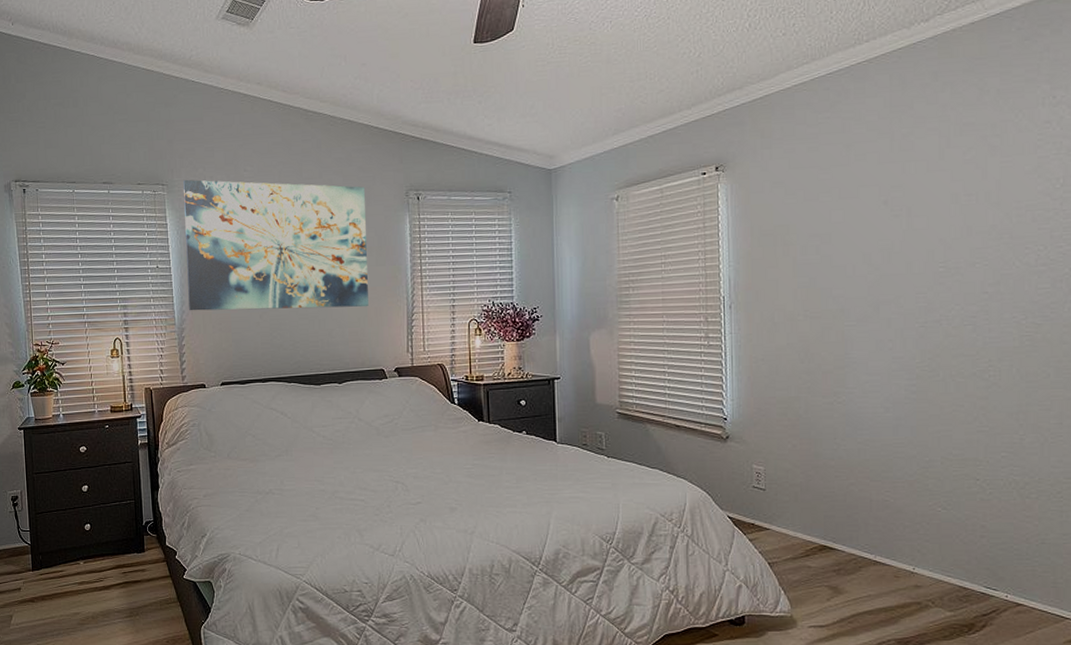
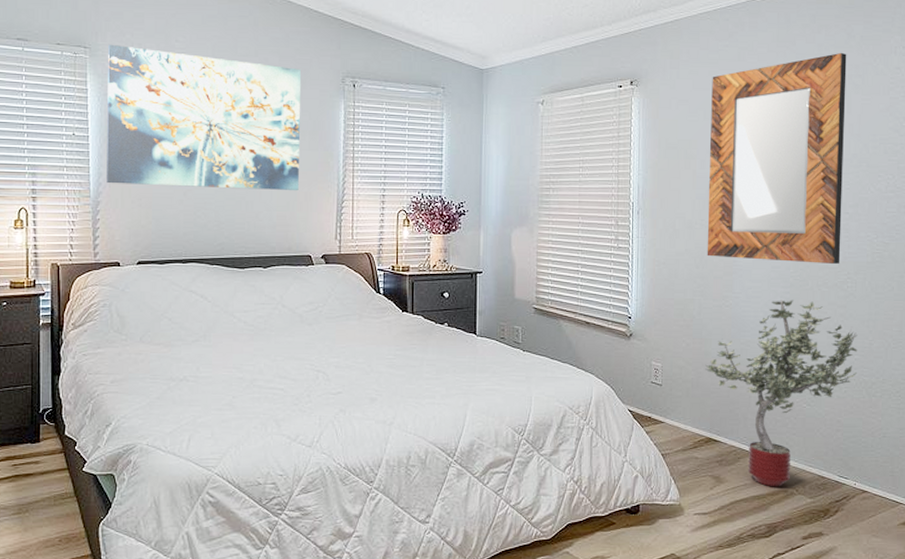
home mirror: none [811,110,980,351] -> present [707,52,847,264]
potted tree: none [816,393,1004,599] -> present [705,300,858,487]

